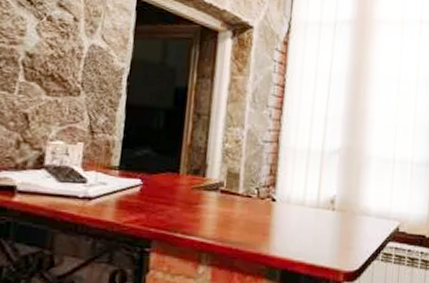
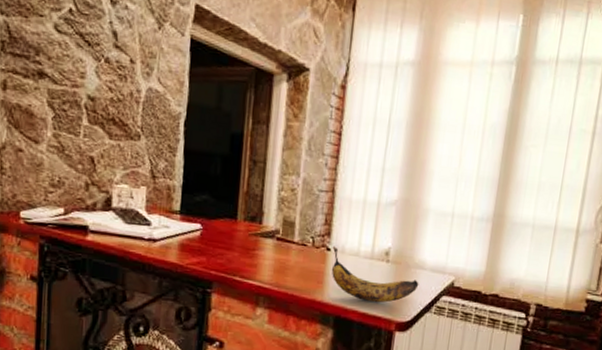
banana: none [277,196,365,253] -> present [331,246,419,303]

